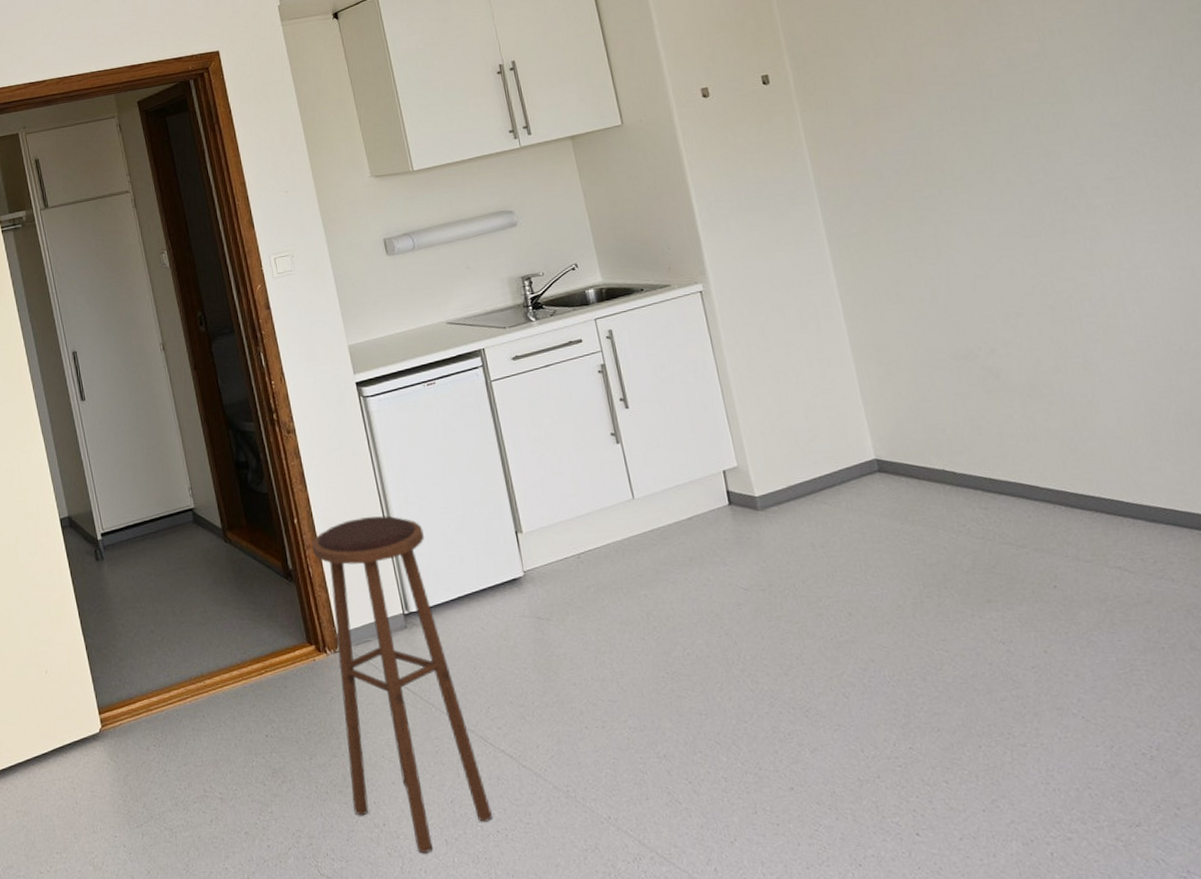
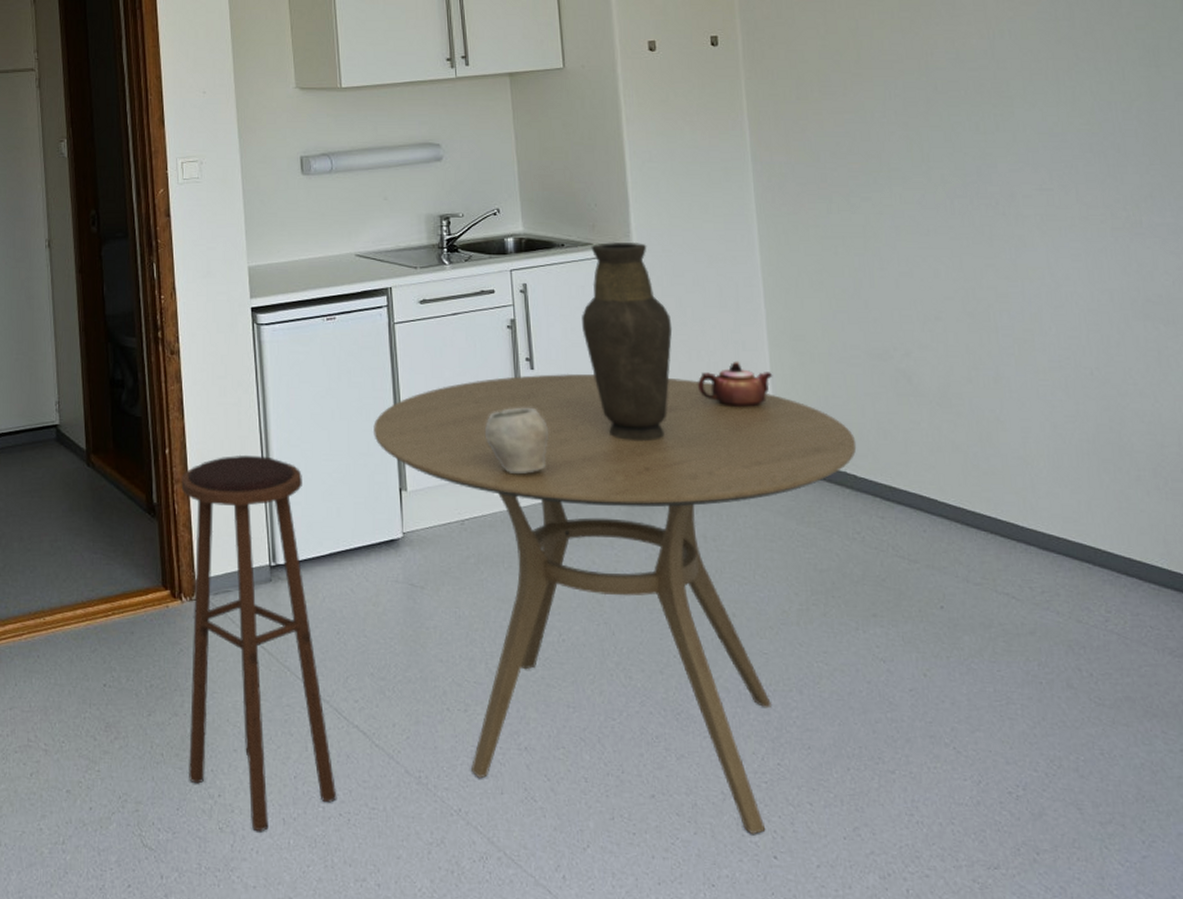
dining table: none [483,400,953,815] -> present [373,373,857,834]
bowl: none [589,443,651,507] -> present [484,407,549,475]
vase: none [668,278,762,465] -> present [582,241,673,442]
teapot: none [788,377,862,422] -> present [698,361,773,408]

